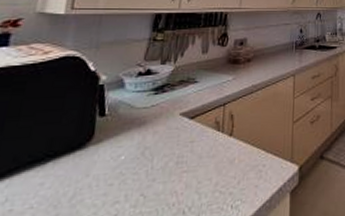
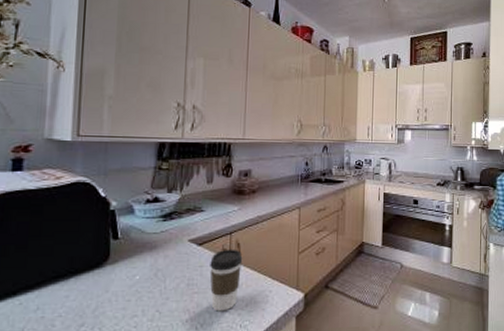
coffee cup: none [200,121,236,192] -> present [210,249,243,312]

